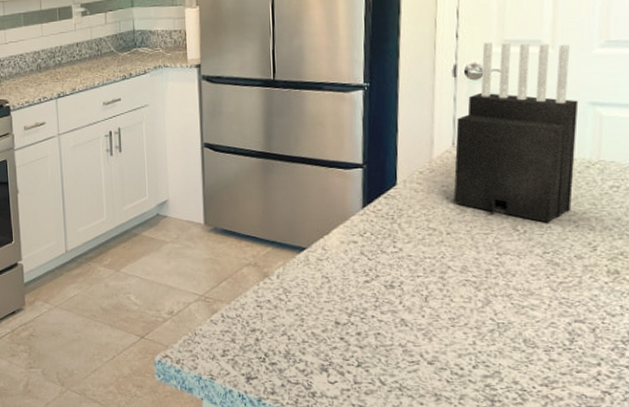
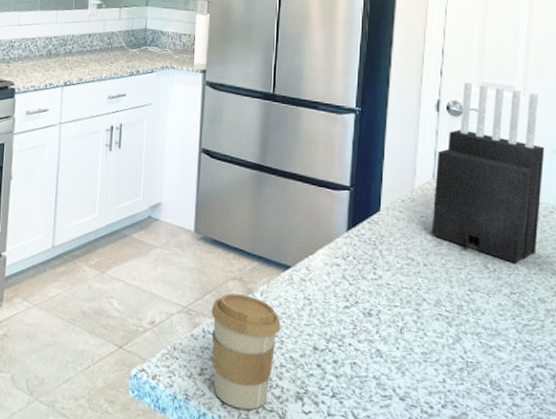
coffee cup: none [228,279,300,384] -> present [211,293,281,410]

